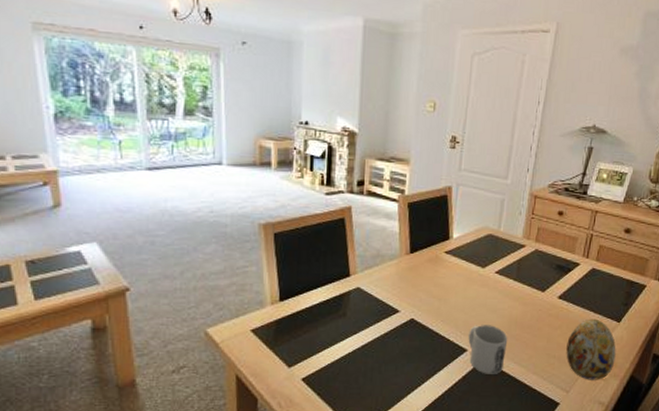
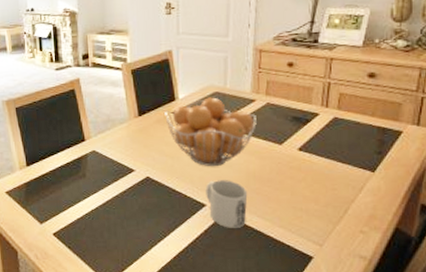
fruit basket: none [437,239,524,311] -> present [165,97,257,167]
decorative egg: present [566,318,616,380] -> none [314,169,374,233]

